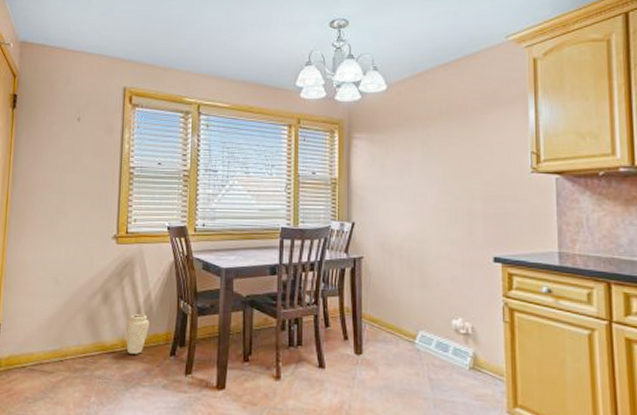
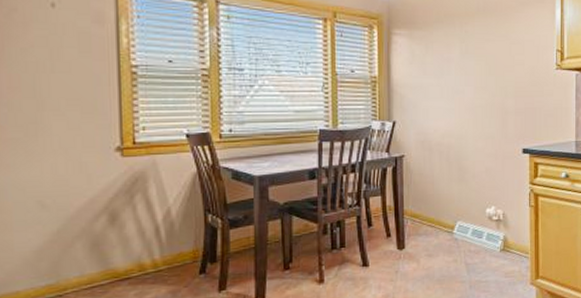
vase: present [125,314,149,354] -> none [142,233,172,278]

